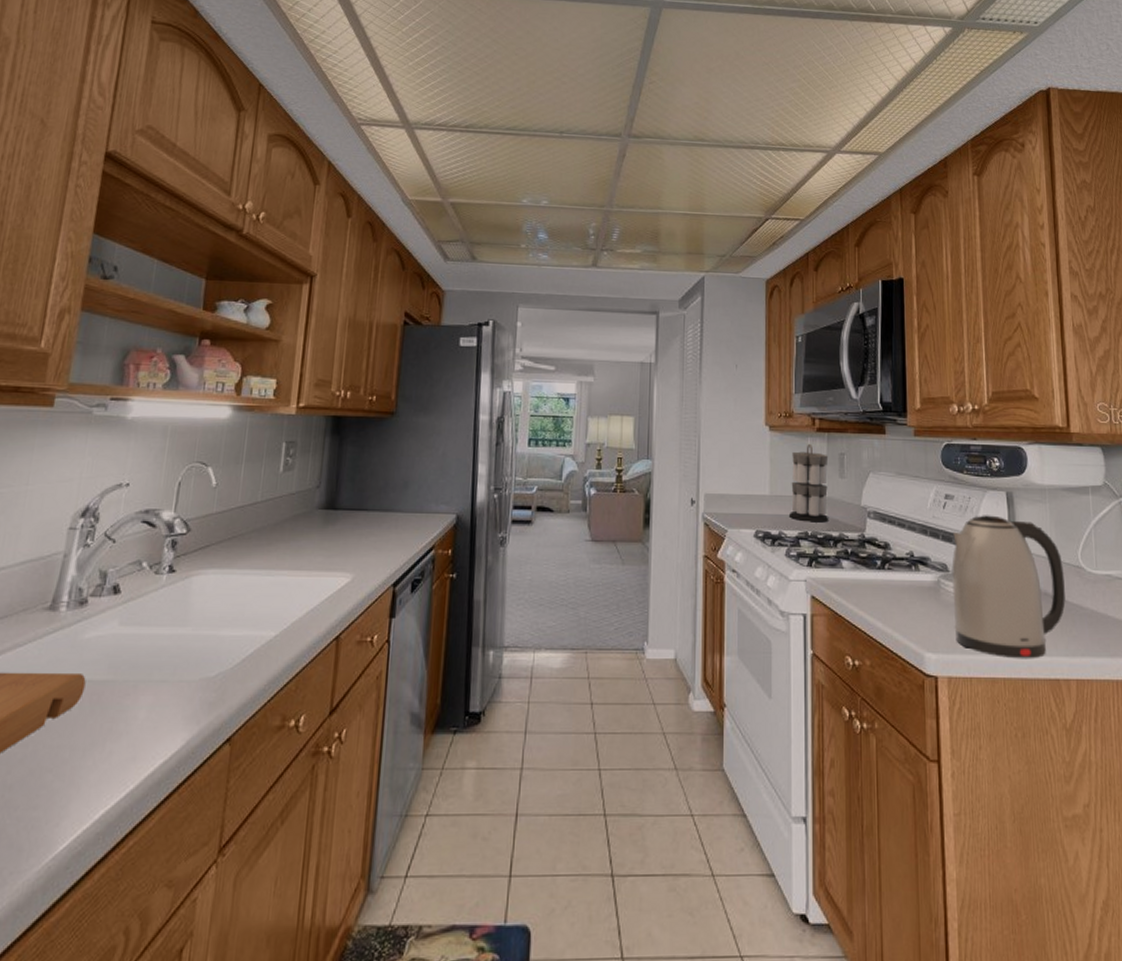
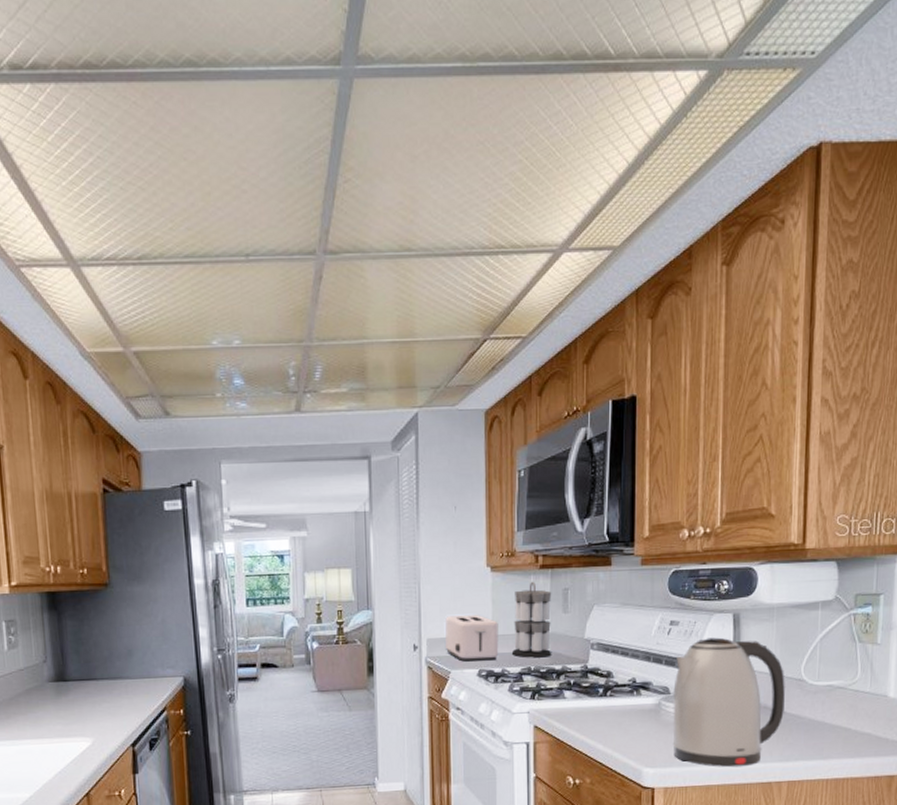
toaster: none [723,472,776,522] -> present [445,615,499,662]

